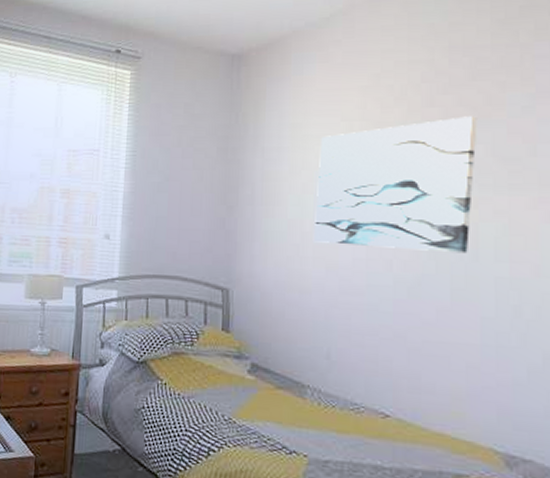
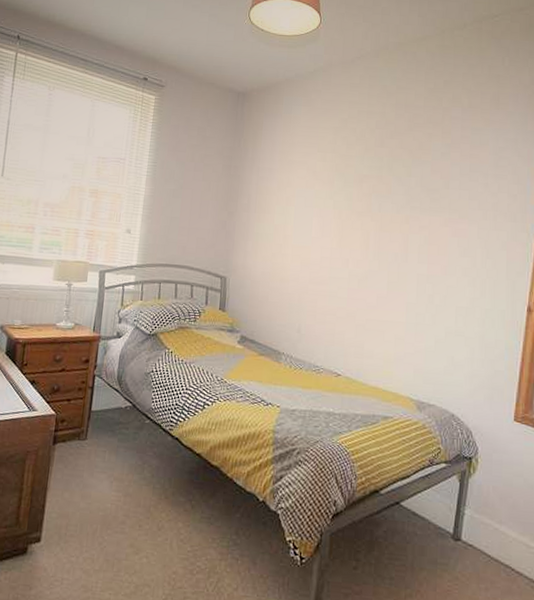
wall art: present [314,116,477,254] -> none [293,156,412,256]

